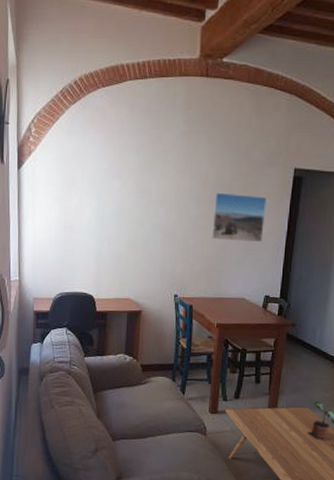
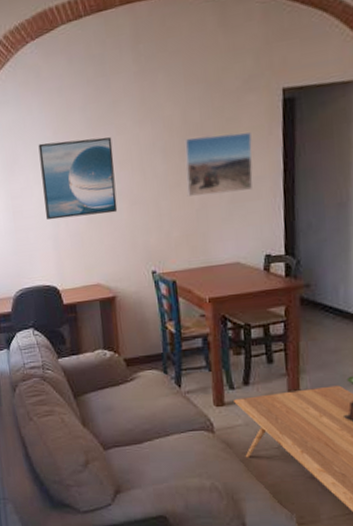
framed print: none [92,173,157,242] -> present [38,137,118,220]

